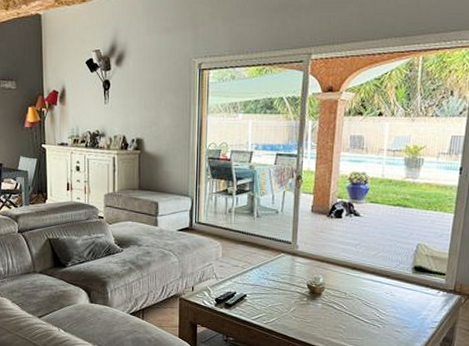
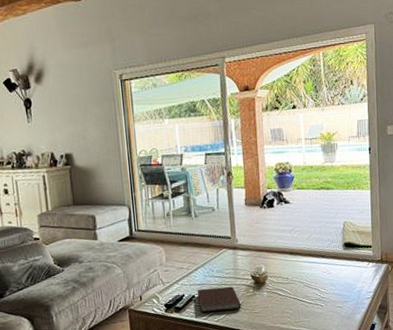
notebook: none [249,289,293,316] -> present [197,286,241,313]

